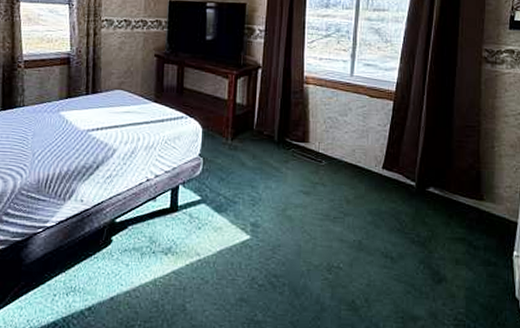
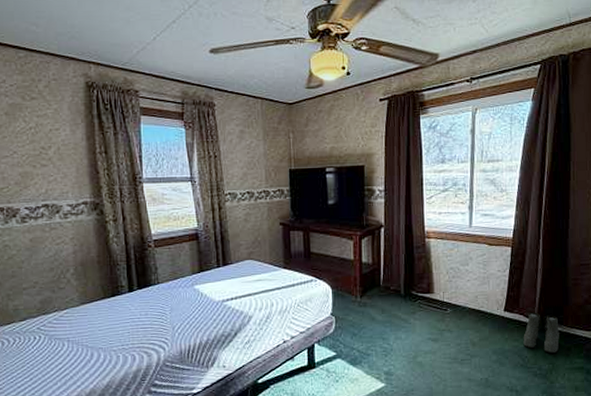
boots: none [401,173,441,220] -> present [523,312,560,354]

